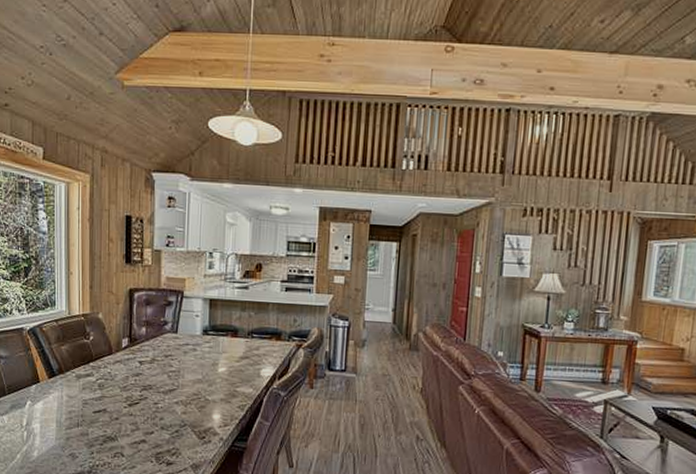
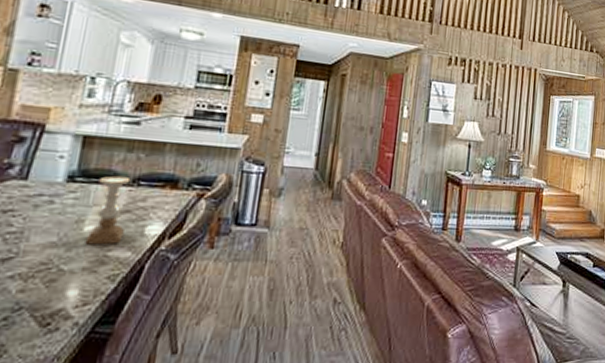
candle holder: none [220,329,246,383] -> present [84,175,131,245]

